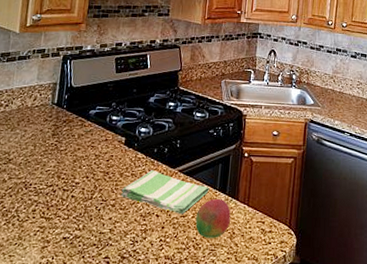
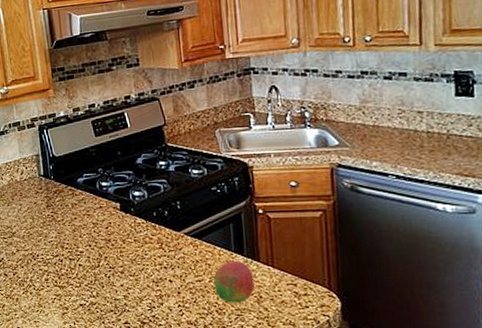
dish towel: present [121,170,209,214] -> none [127,235,223,278]

